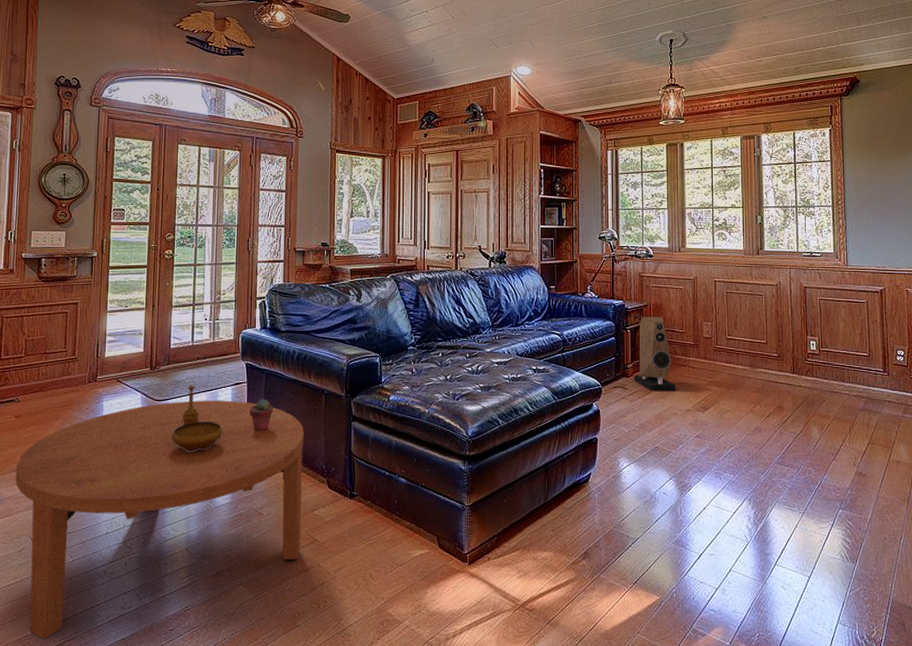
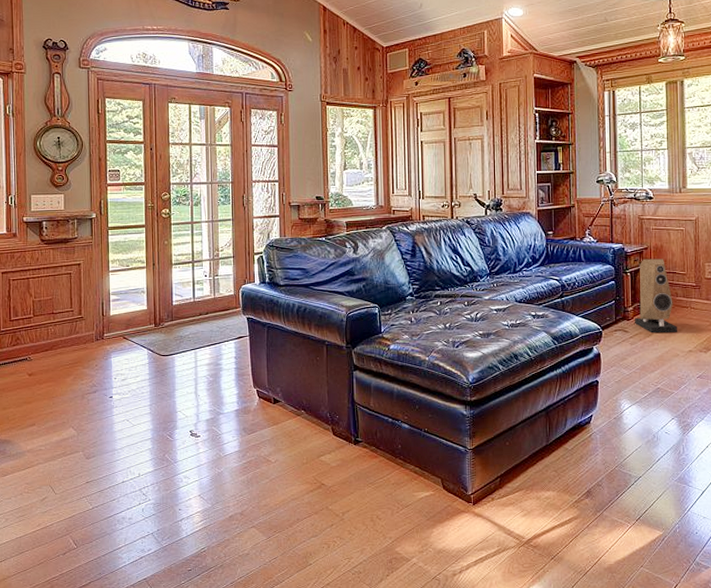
coffee table: present [15,400,304,639] -> none [33,354,309,580]
decorative bowl: present [170,384,224,453] -> none [178,339,229,405]
potted succulent: present [249,399,273,432] -> none [252,351,276,383]

